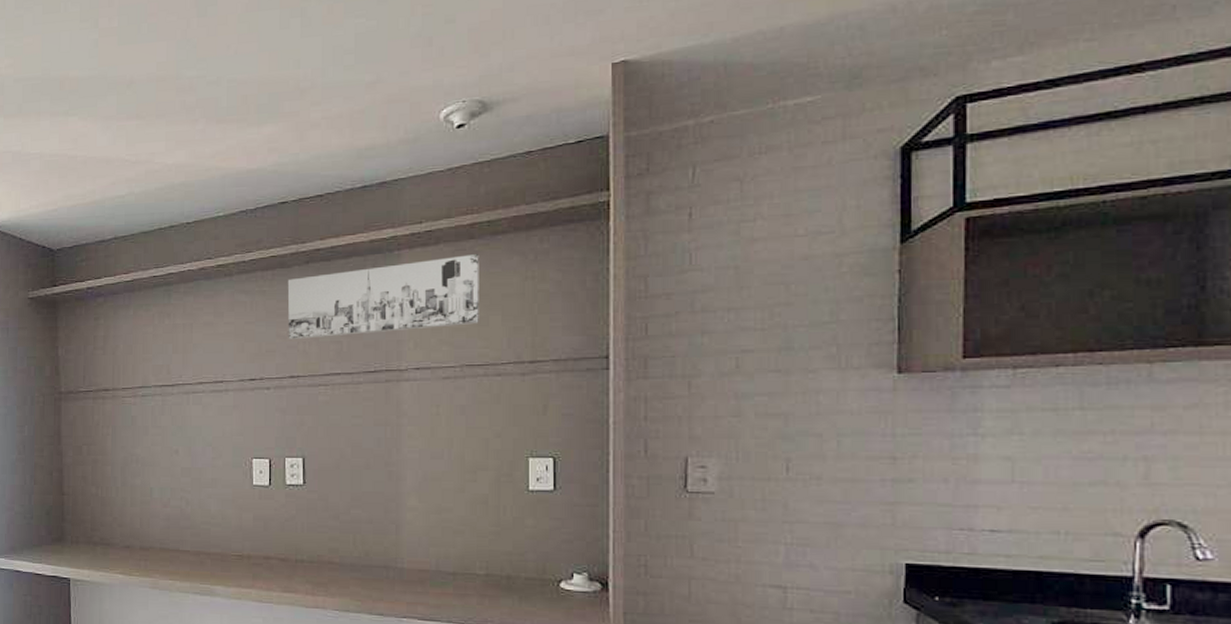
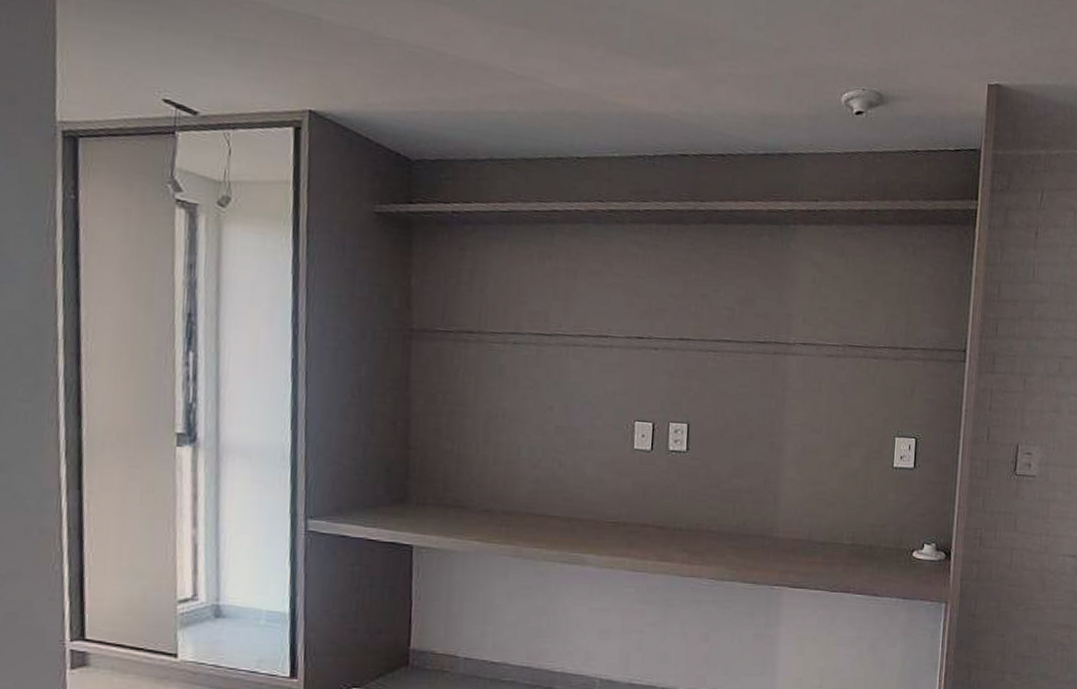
wall art: present [287,254,479,340] -> none [680,236,867,307]

